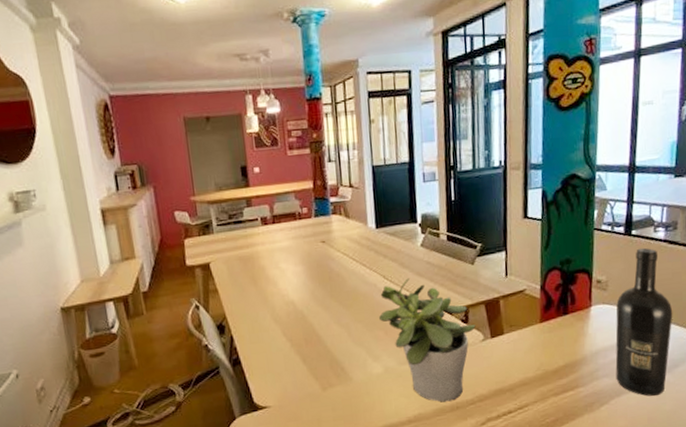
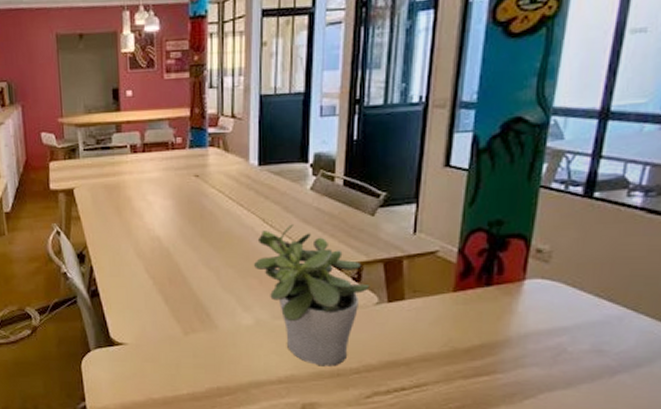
wine bottle: present [615,247,673,397] -> none [549,215,643,399]

